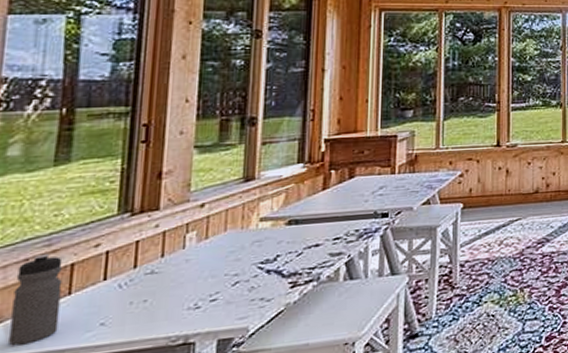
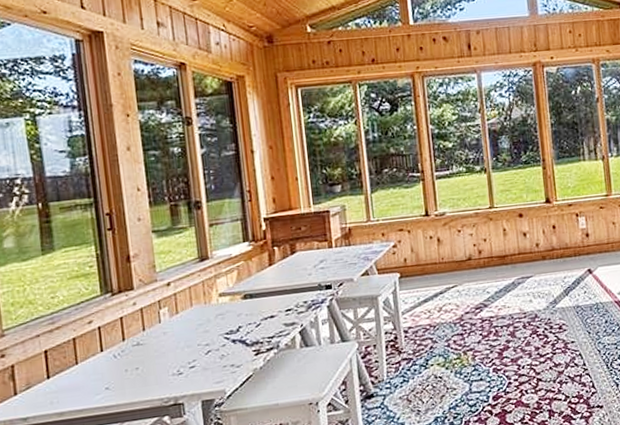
water bottle: present [9,253,63,346] -> none [33,330,74,407]

